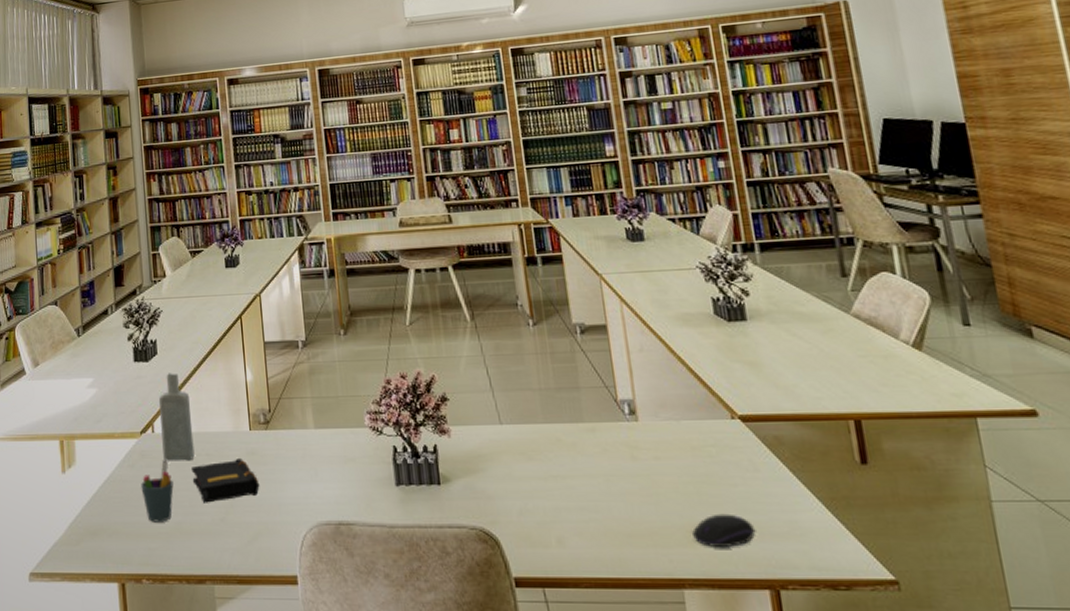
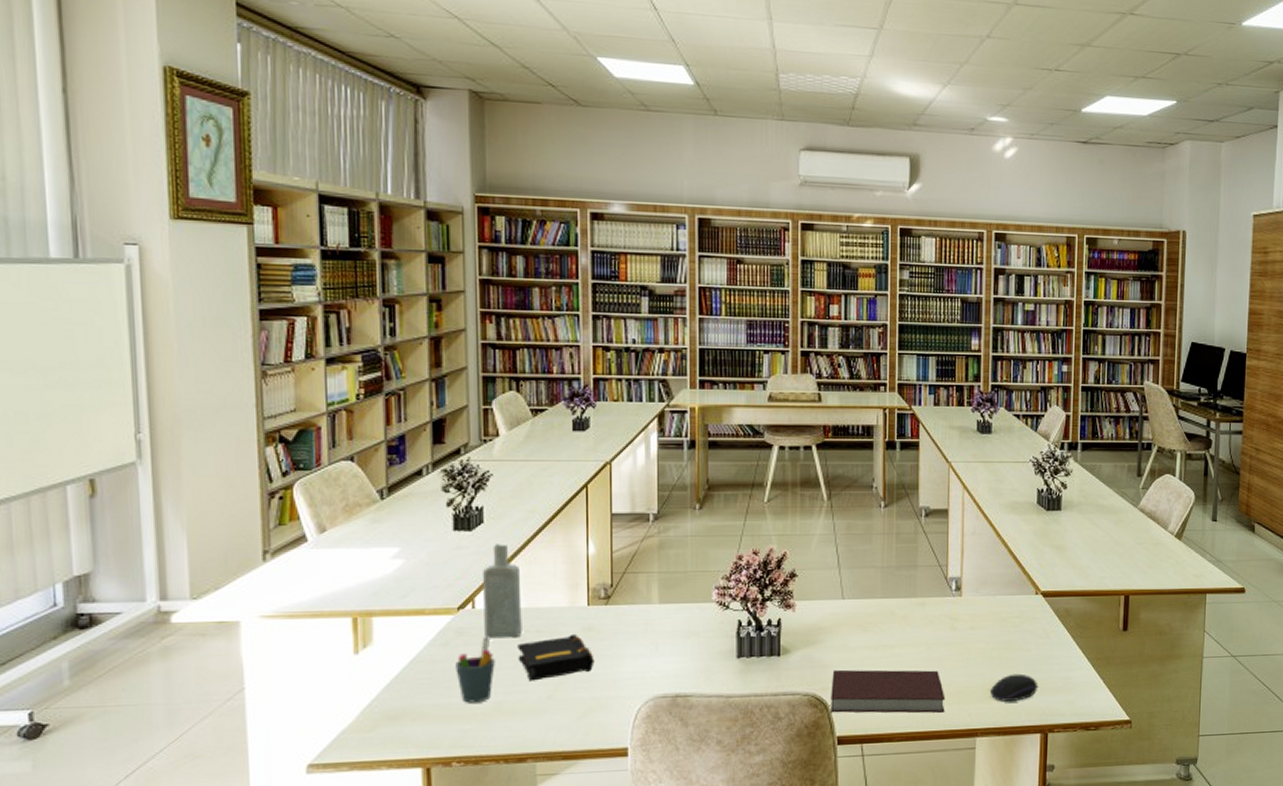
notebook: none [499,501,639,556] -> present [831,669,946,713]

